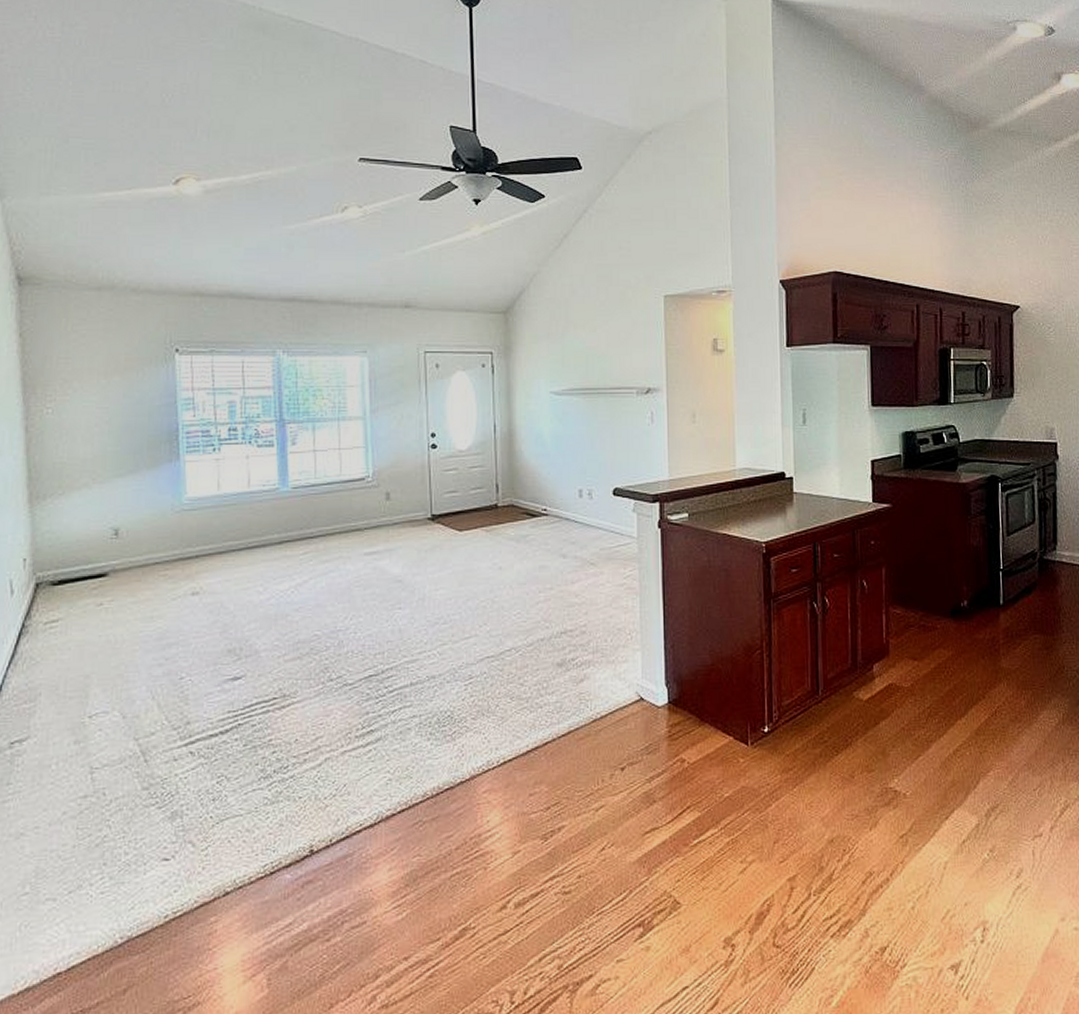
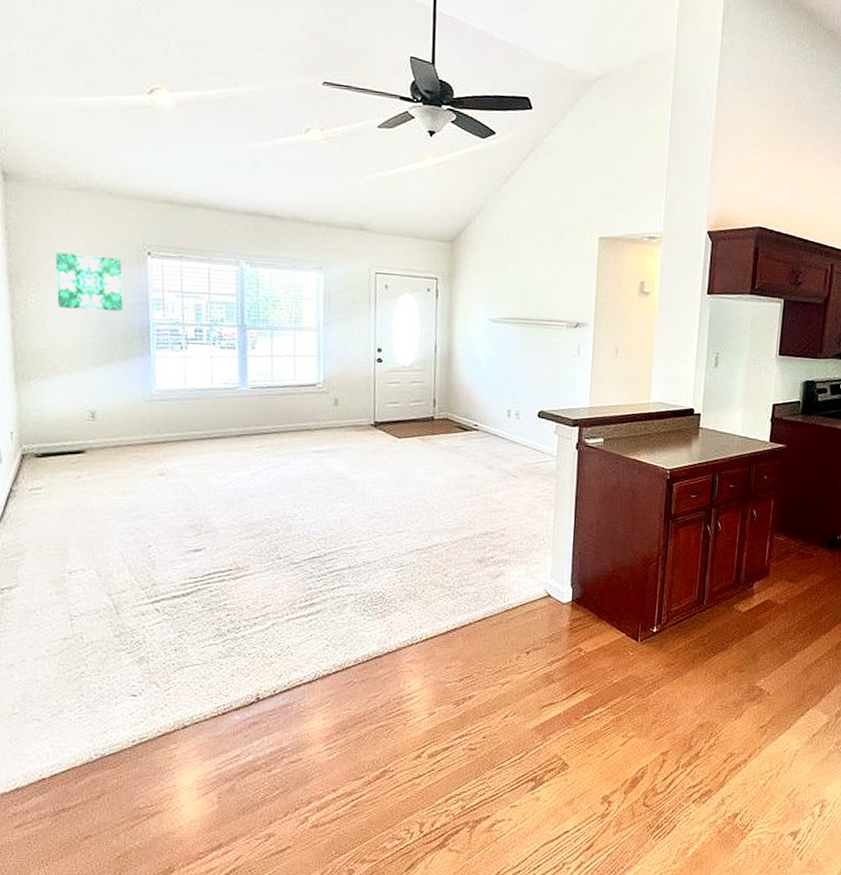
wall art: none [73,357,150,416] -> present [54,252,124,312]

